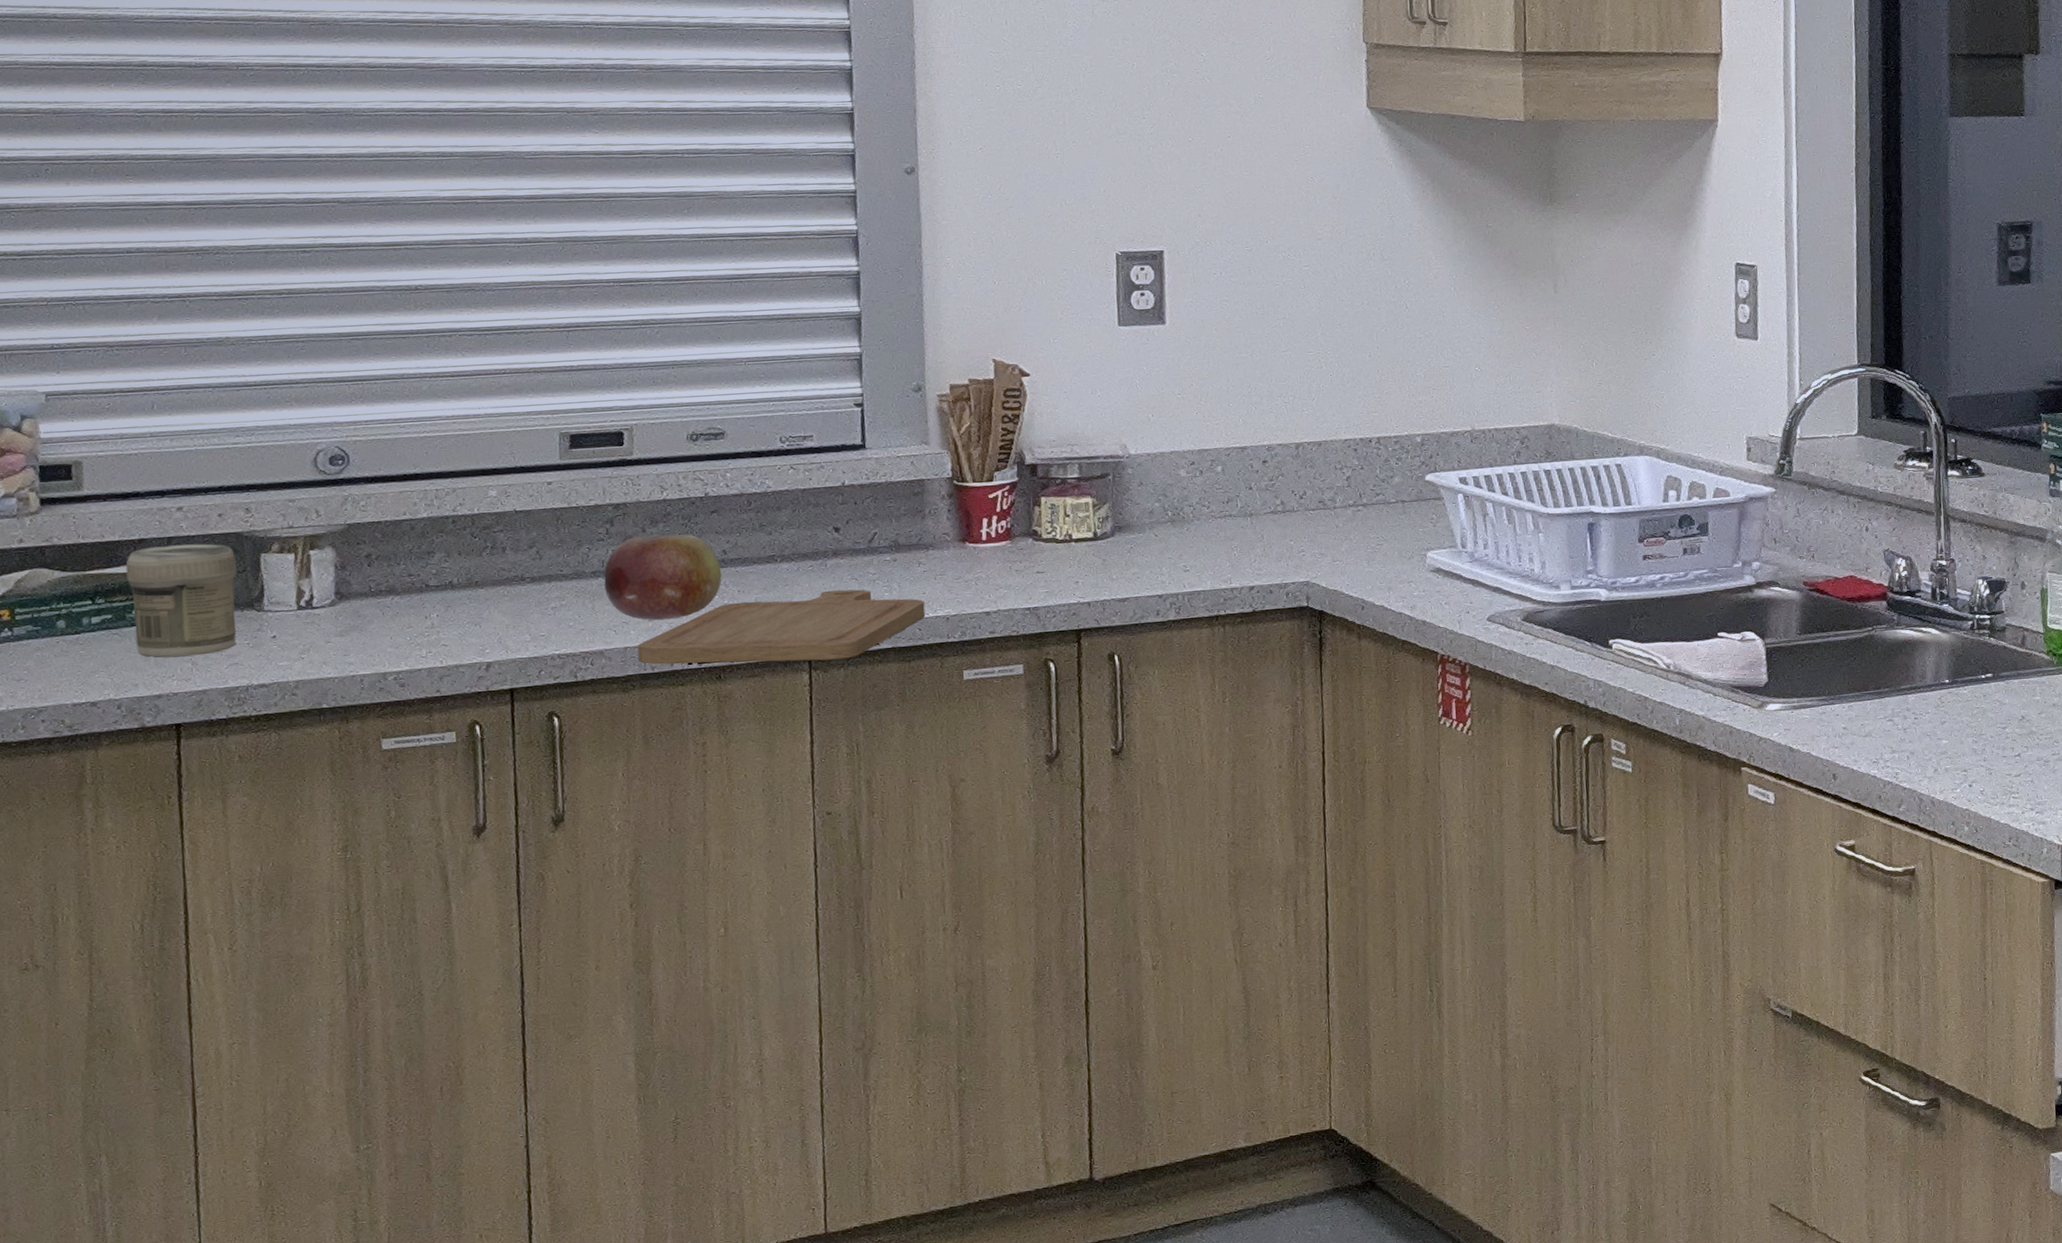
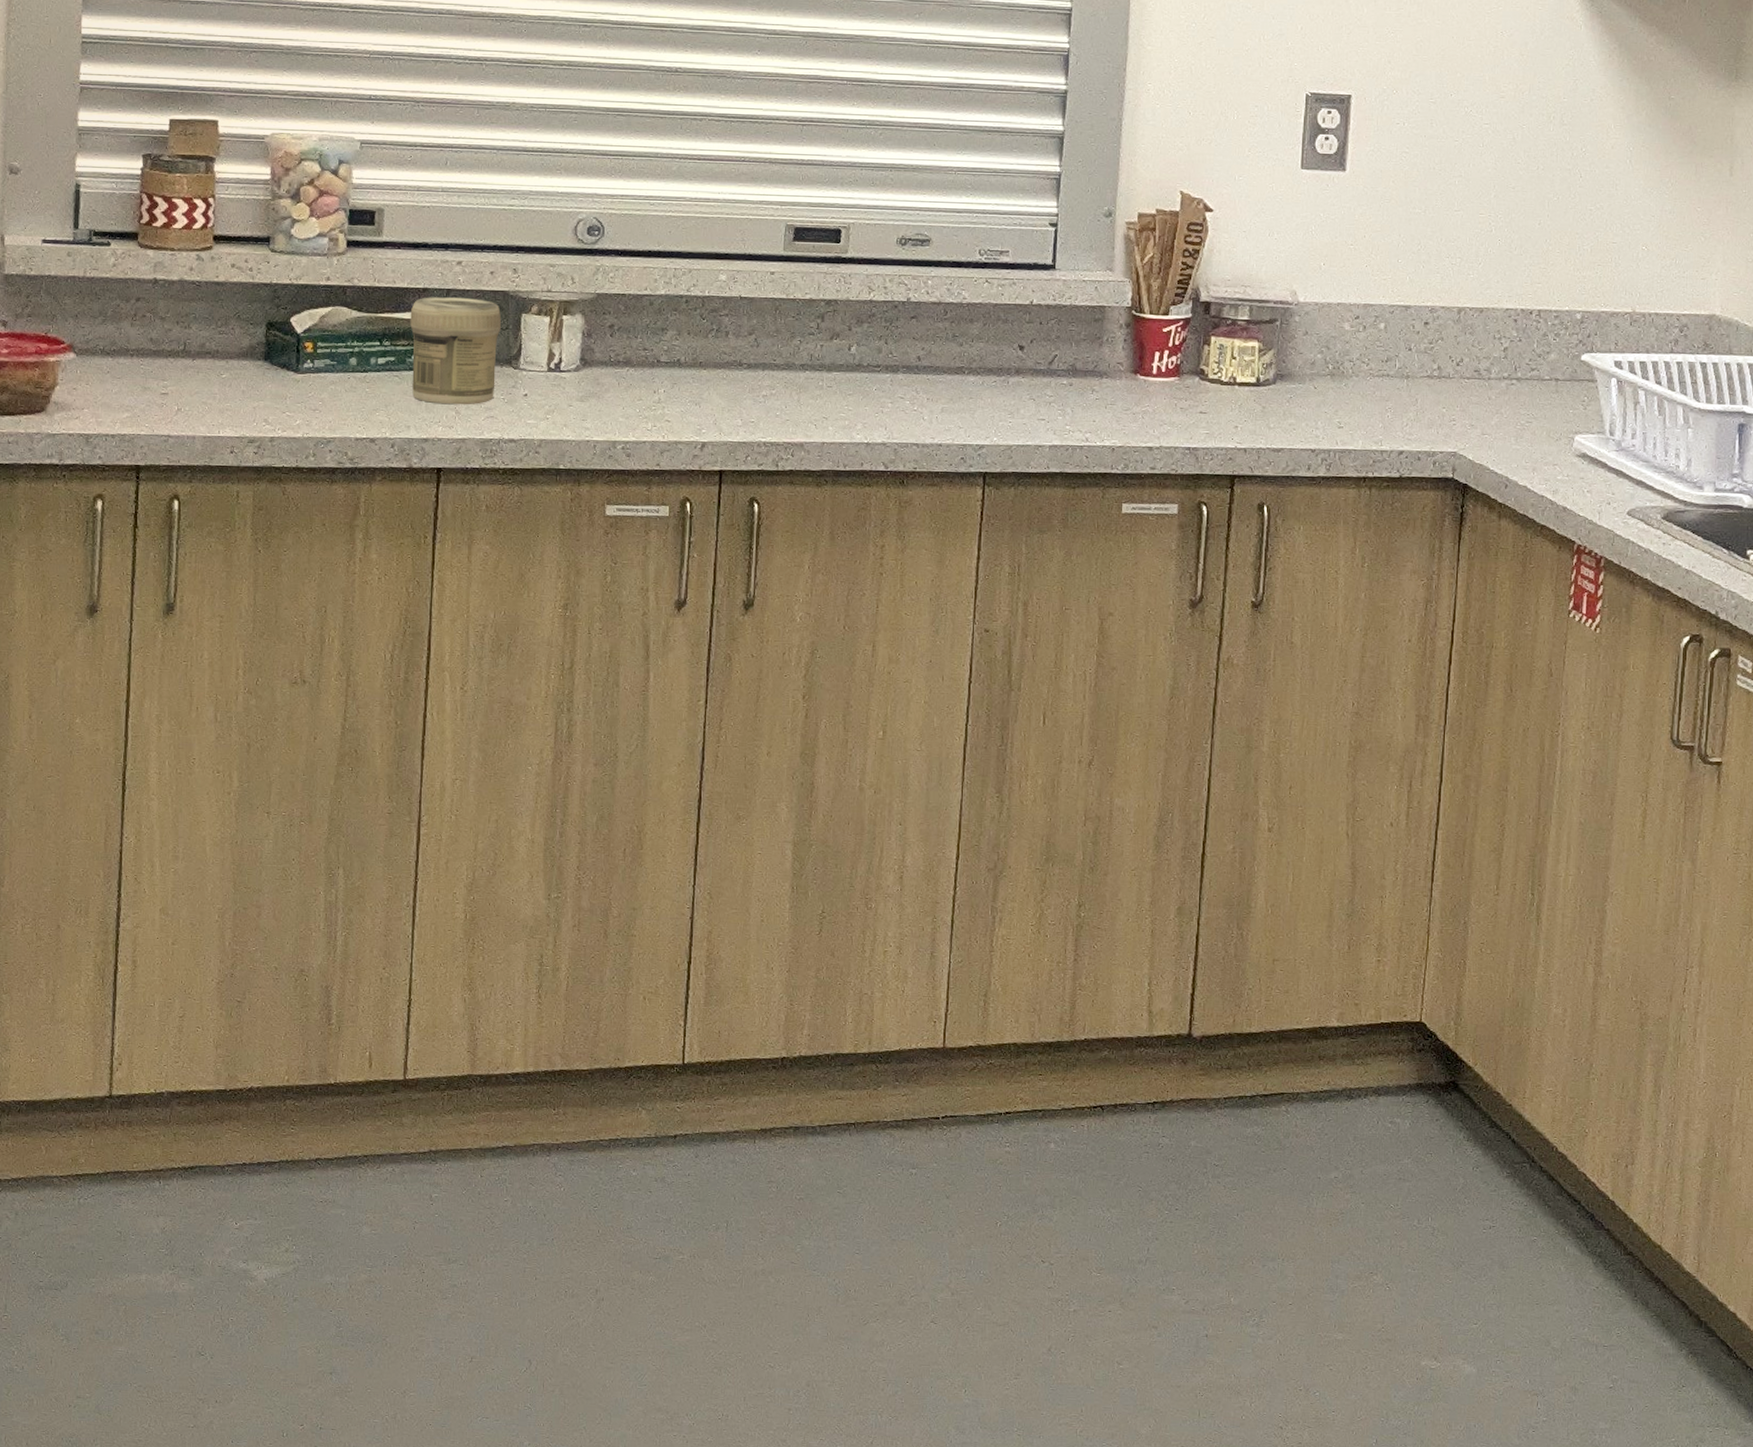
fruit: present [603,534,722,621] -> none [810,334,915,420]
chopping board: present [637,589,926,665] -> none [833,408,1094,478]

